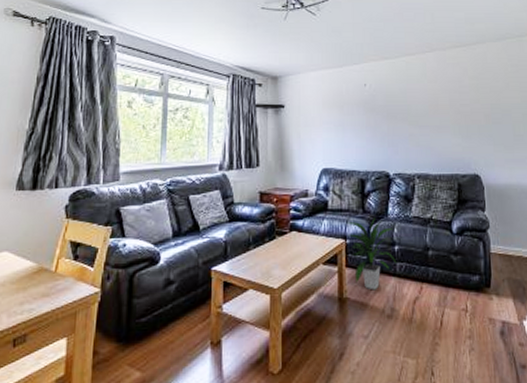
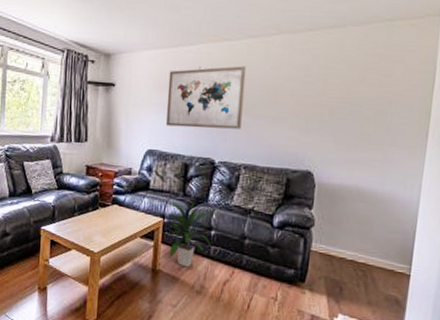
wall art: none [337,81,410,143] -> present [166,66,247,130]

